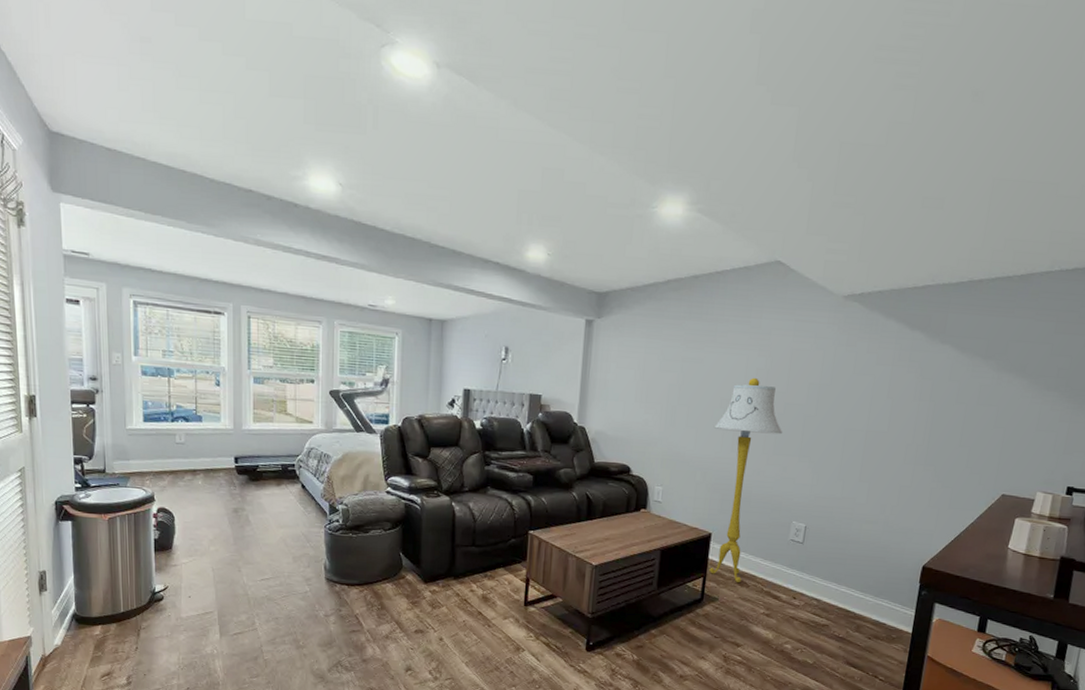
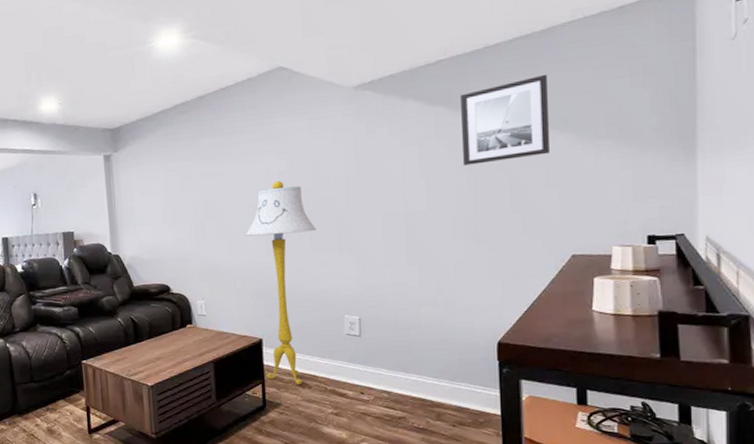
wall art: none [928,318,1017,396] -> present [461,74,549,166]

